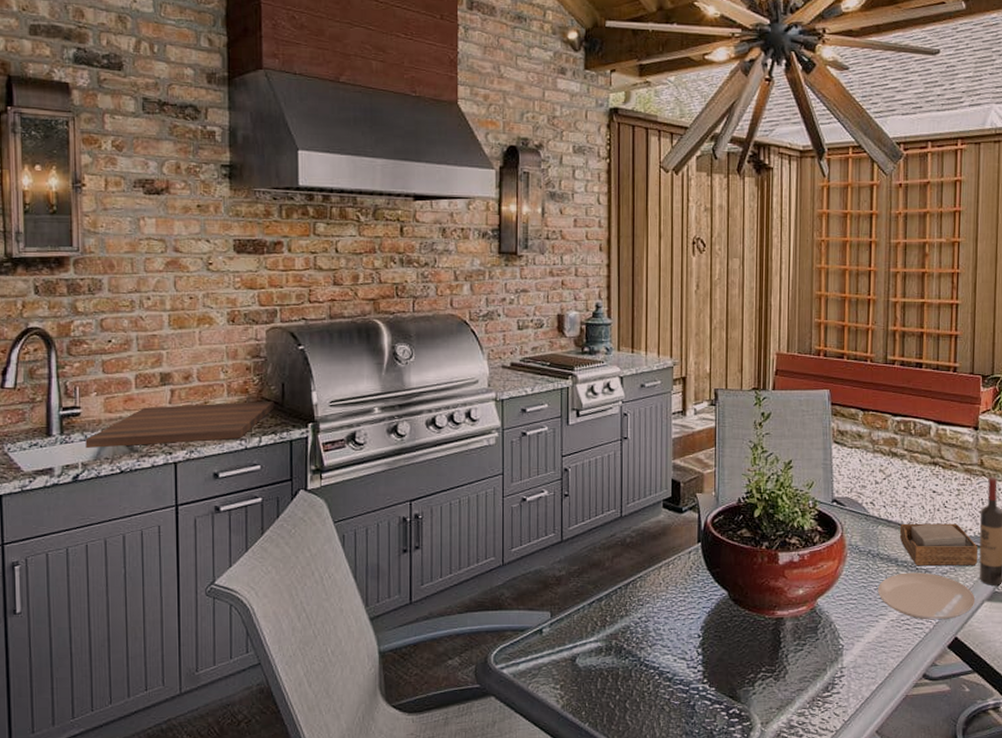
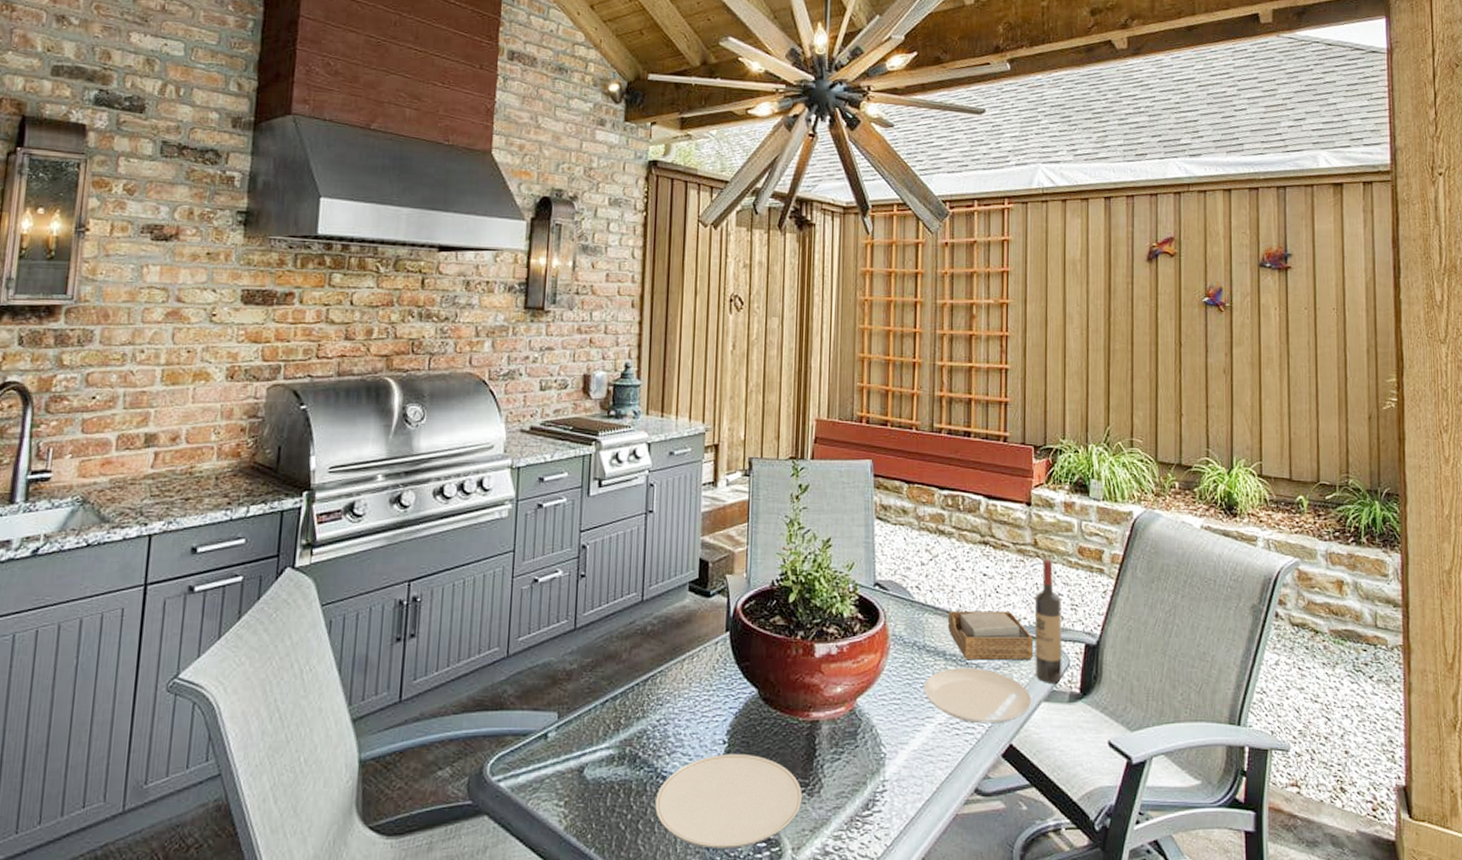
cutting board: present [85,400,275,449] -> none [51,465,268,519]
plate: none [640,645,770,723] -> present [655,753,803,849]

